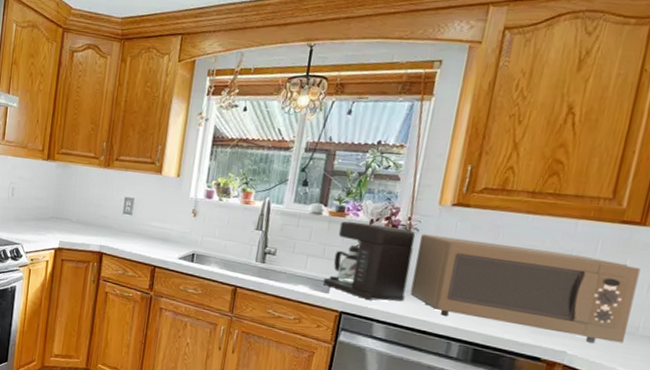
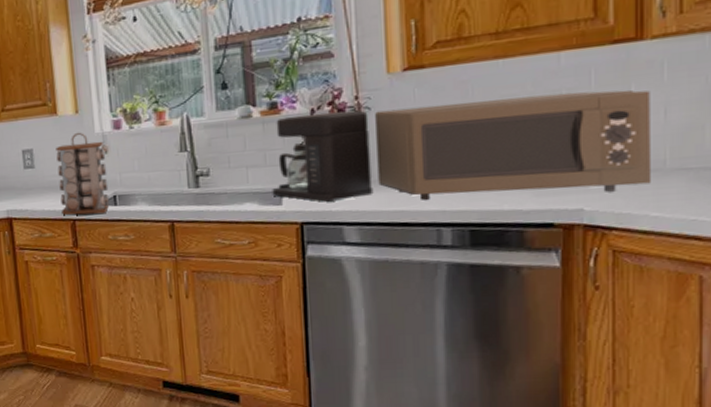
spice rack: none [146,193,195,266] -> present [56,132,110,216]

